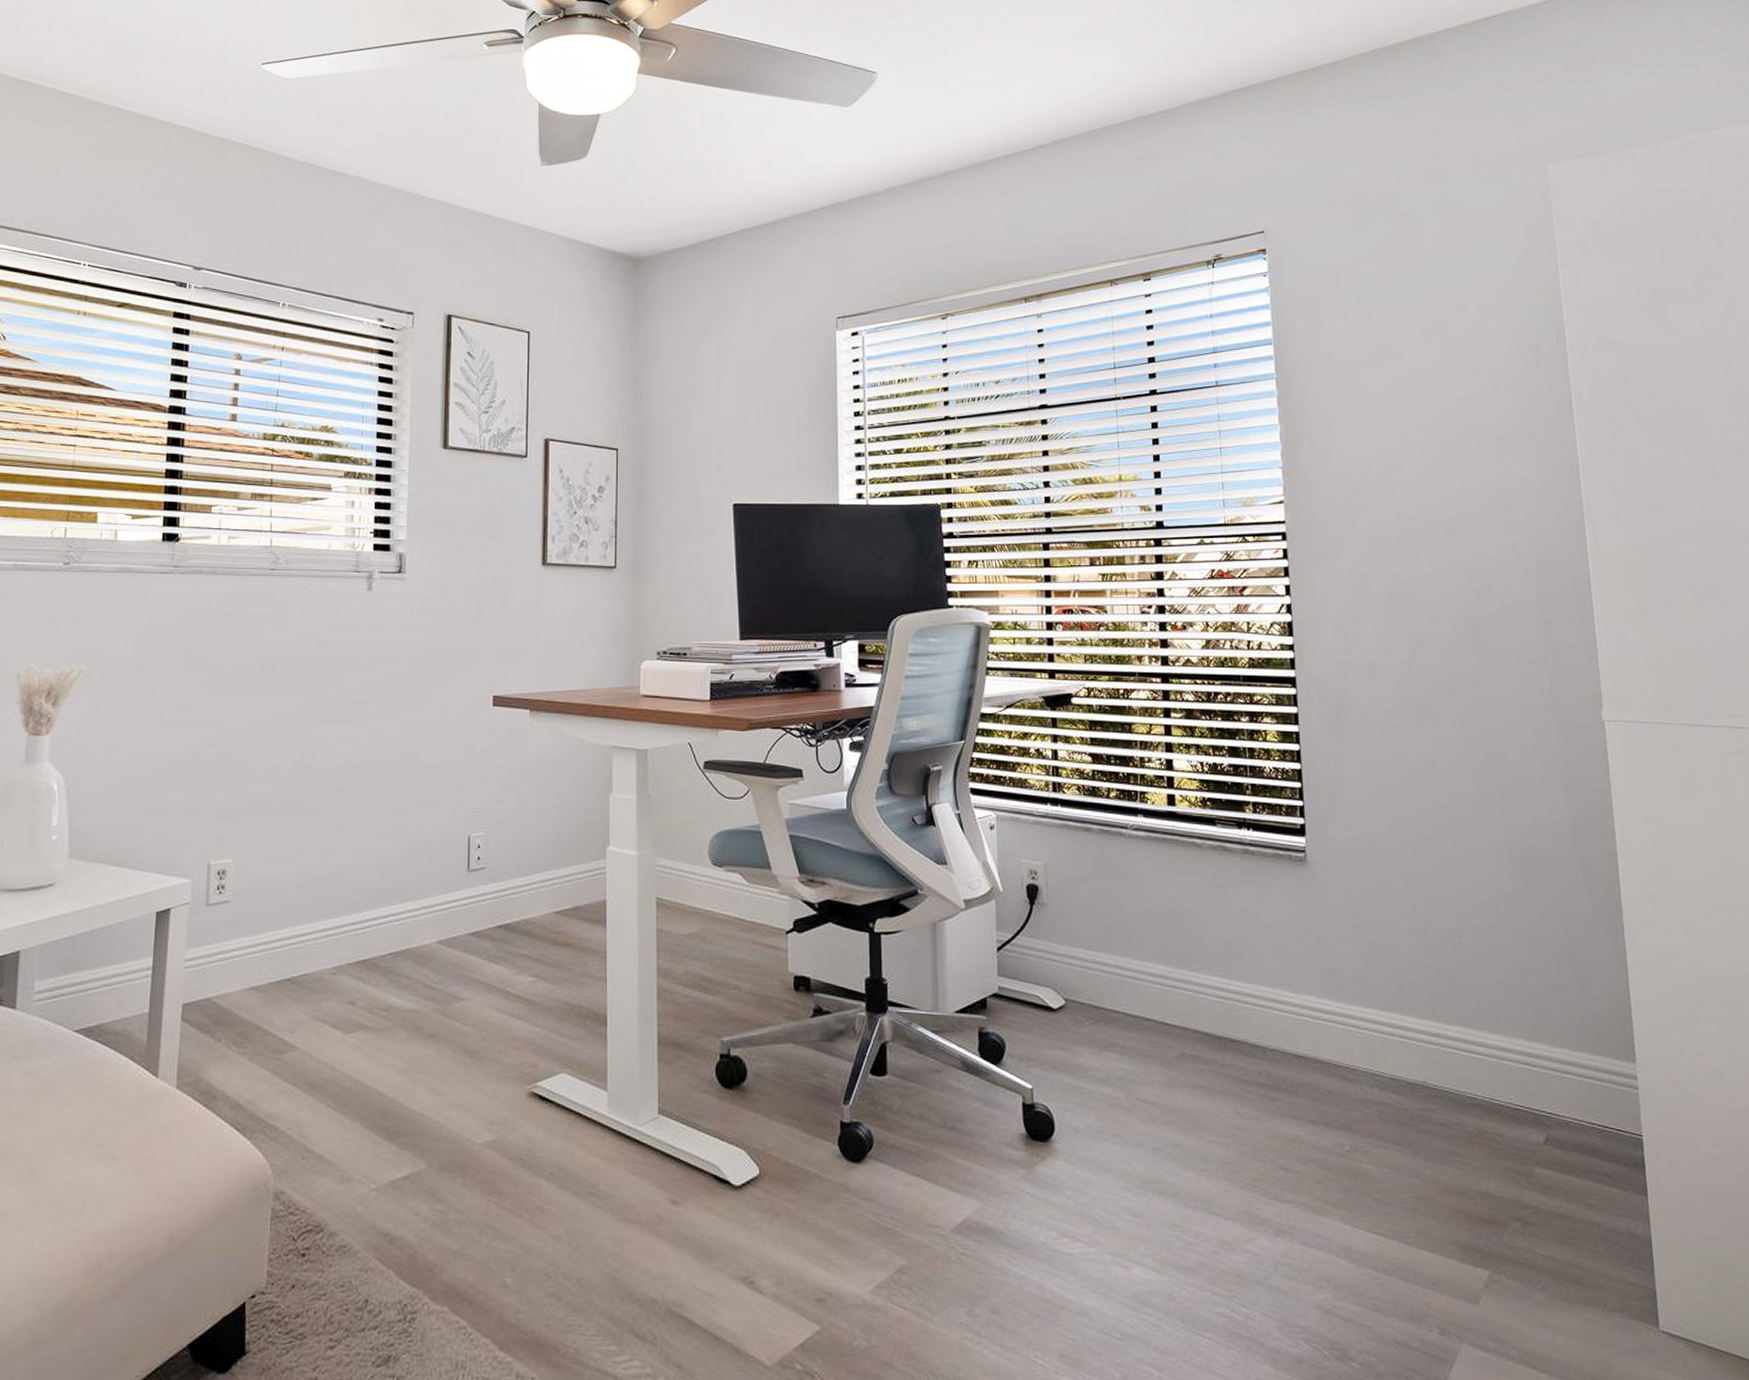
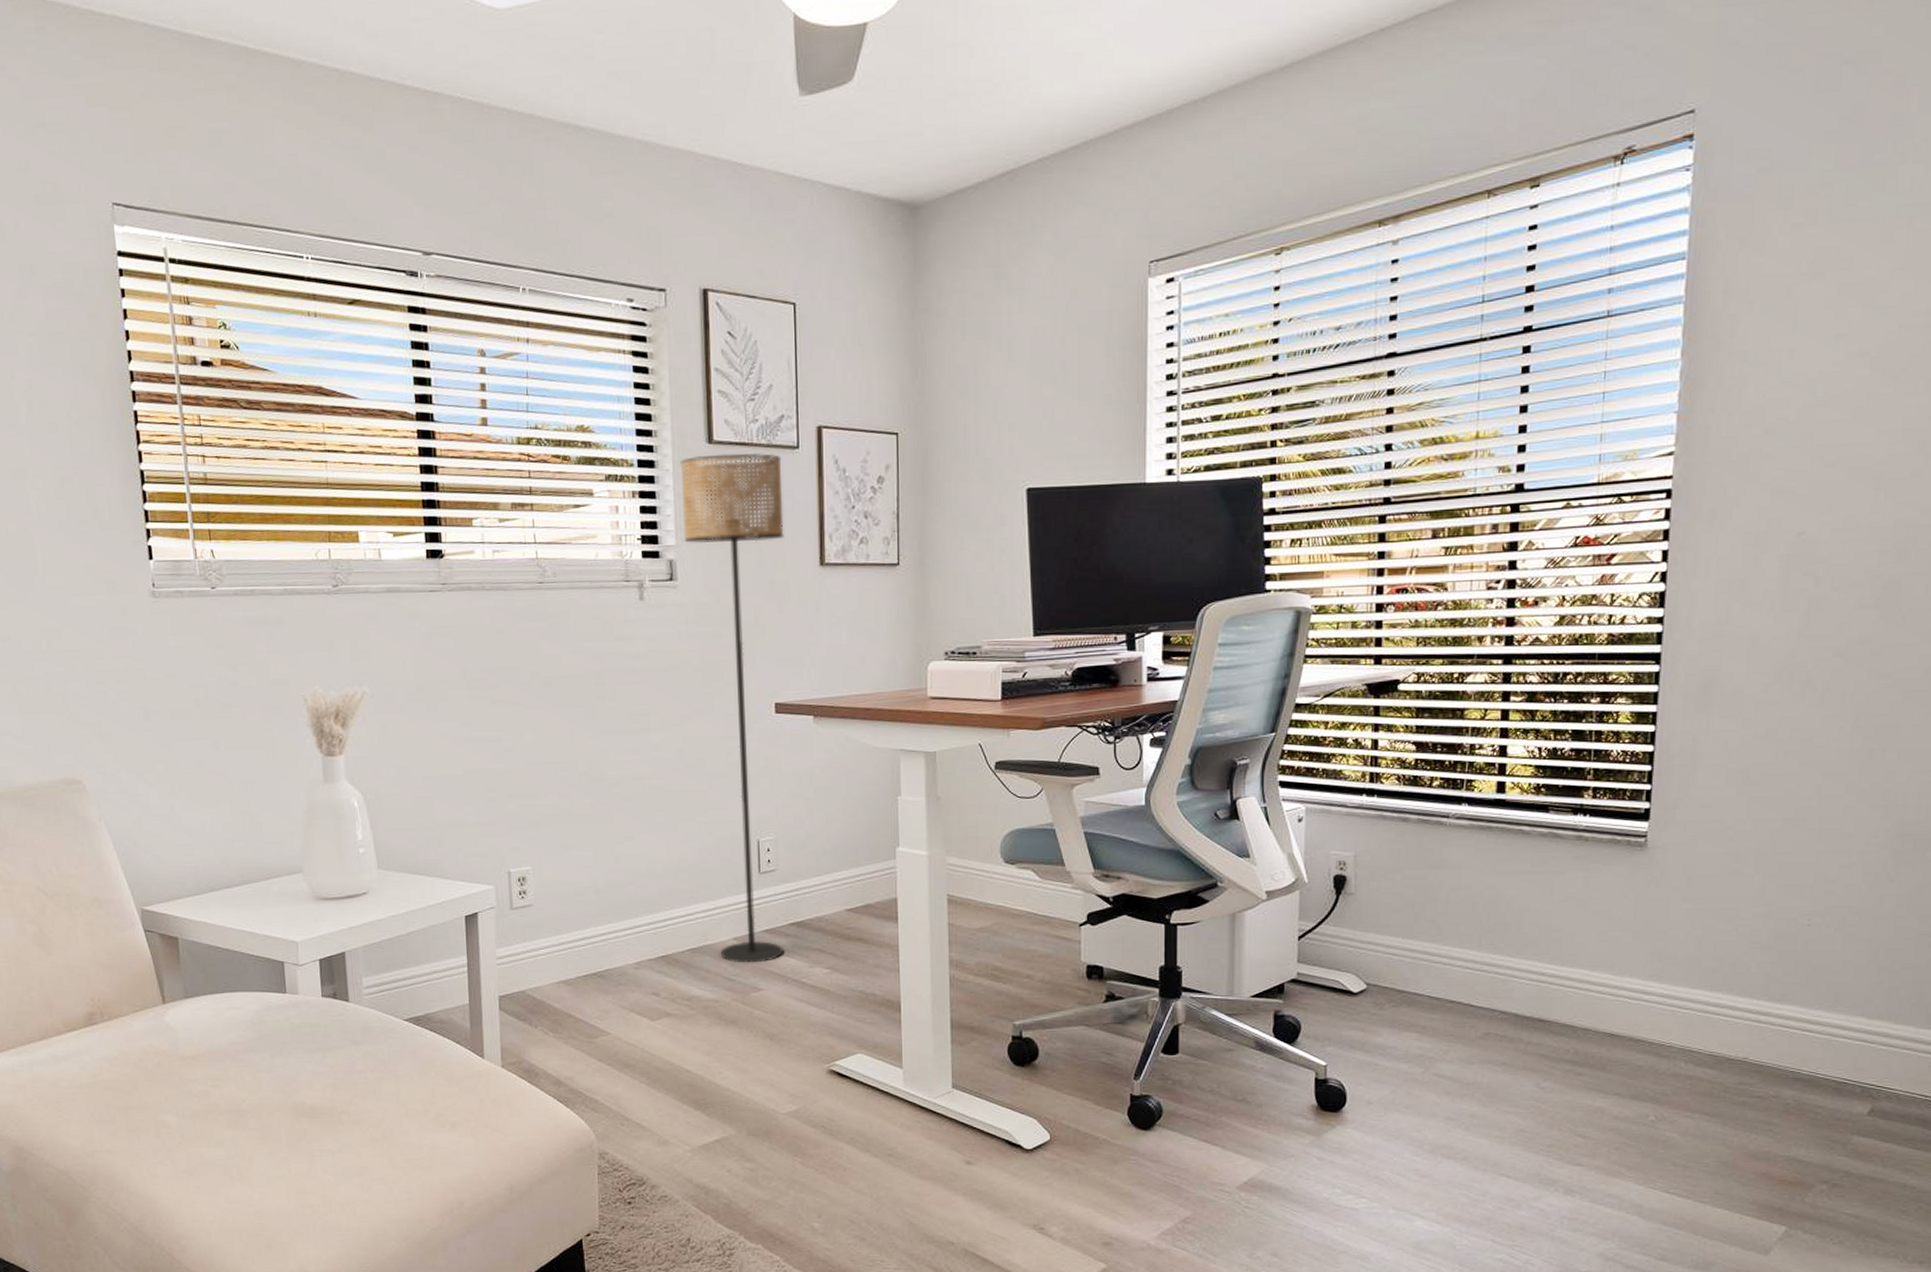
floor lamp: none [414,458,511,969] -> present [680,452,784,963]

